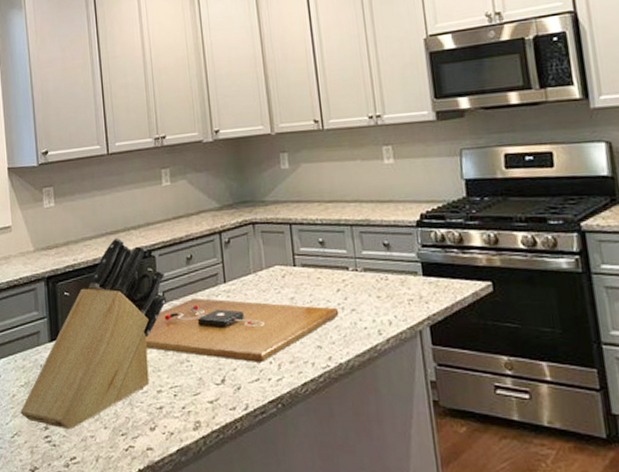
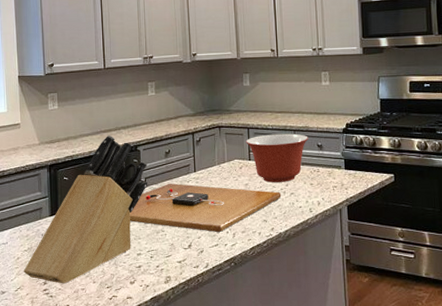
mixing bowl: none [288,229,371,295] -> present [246,133,308,183]

